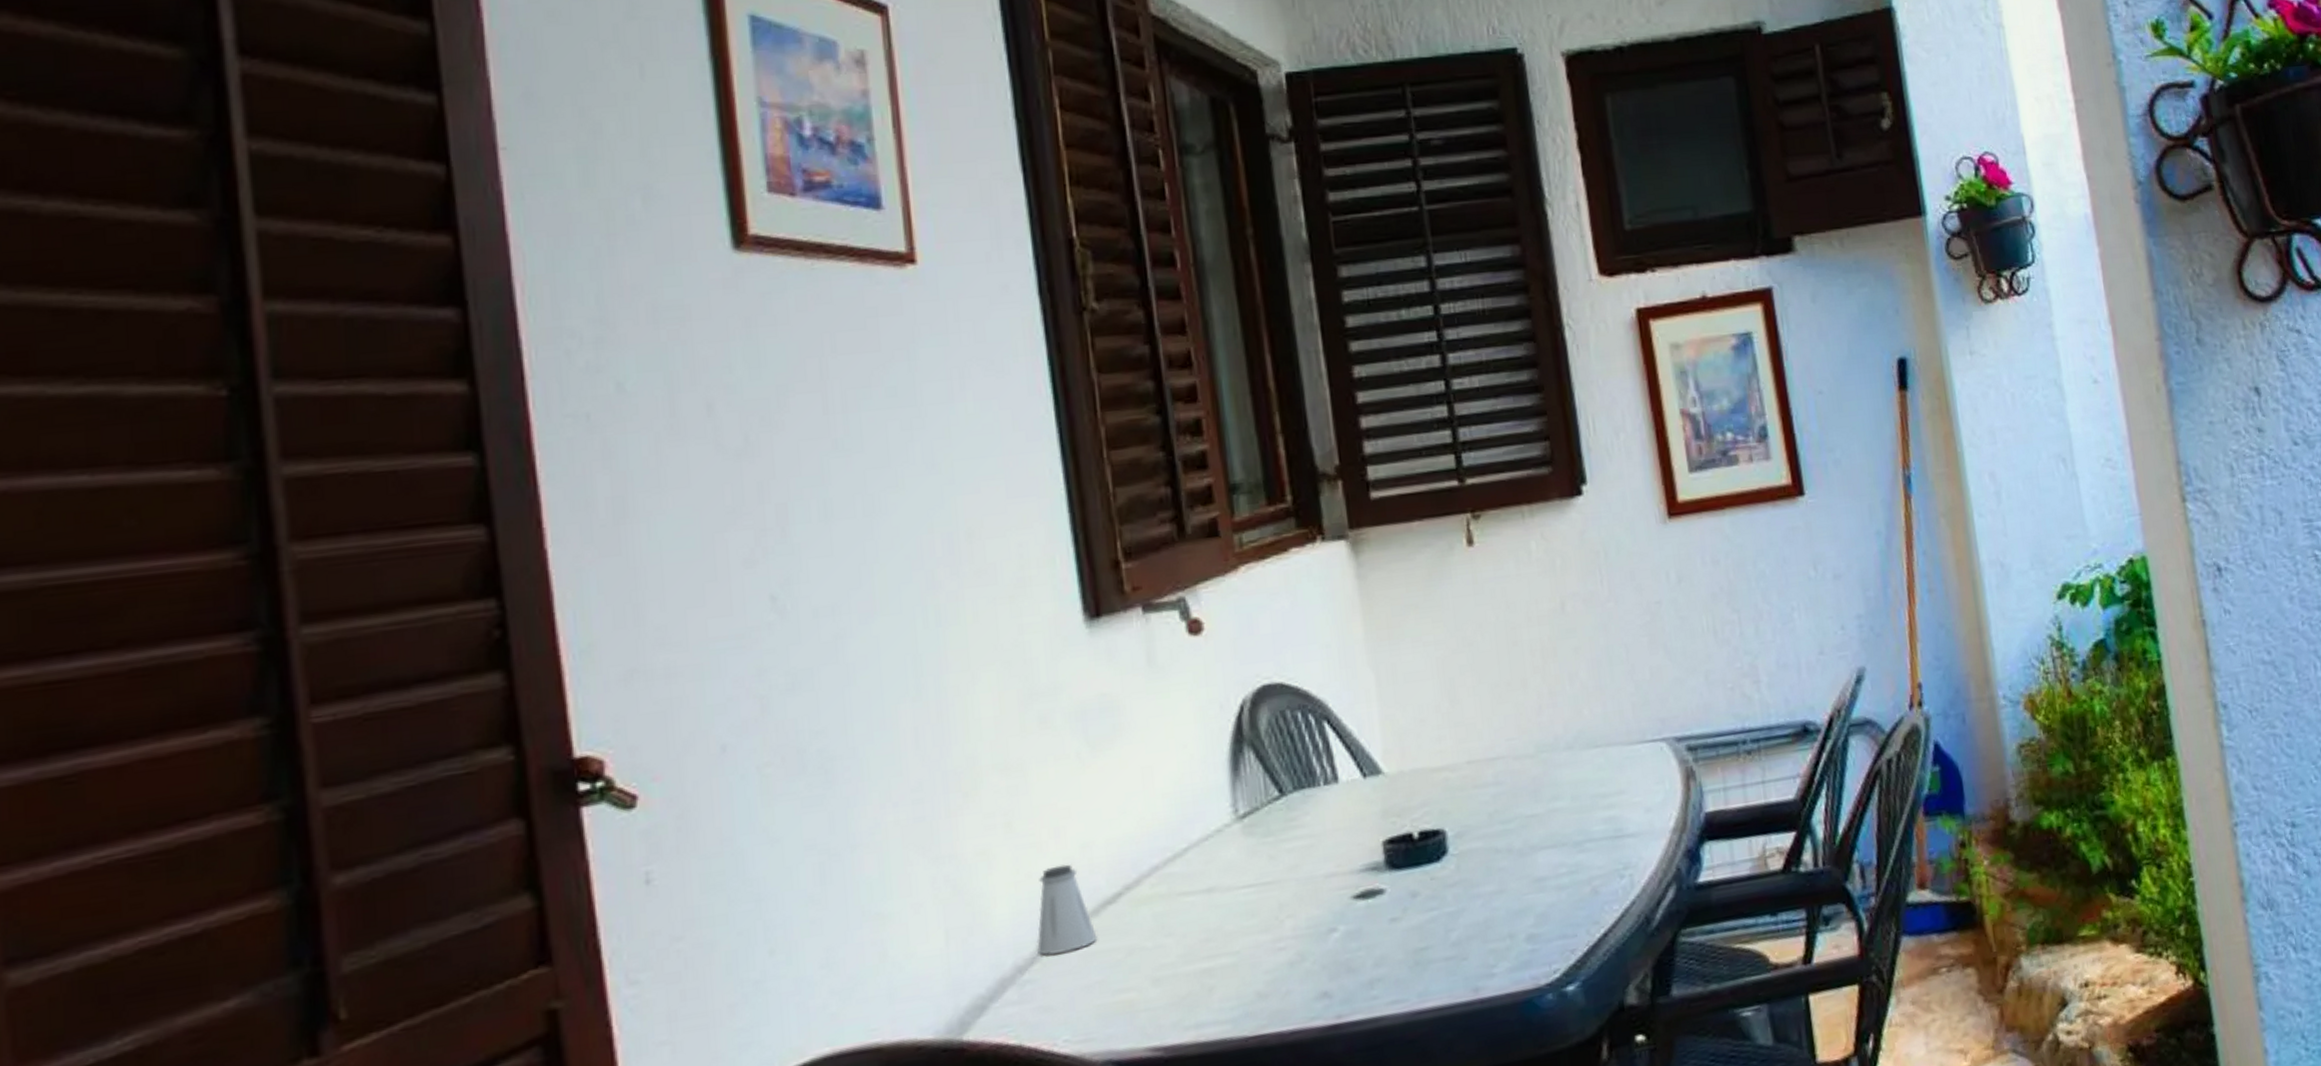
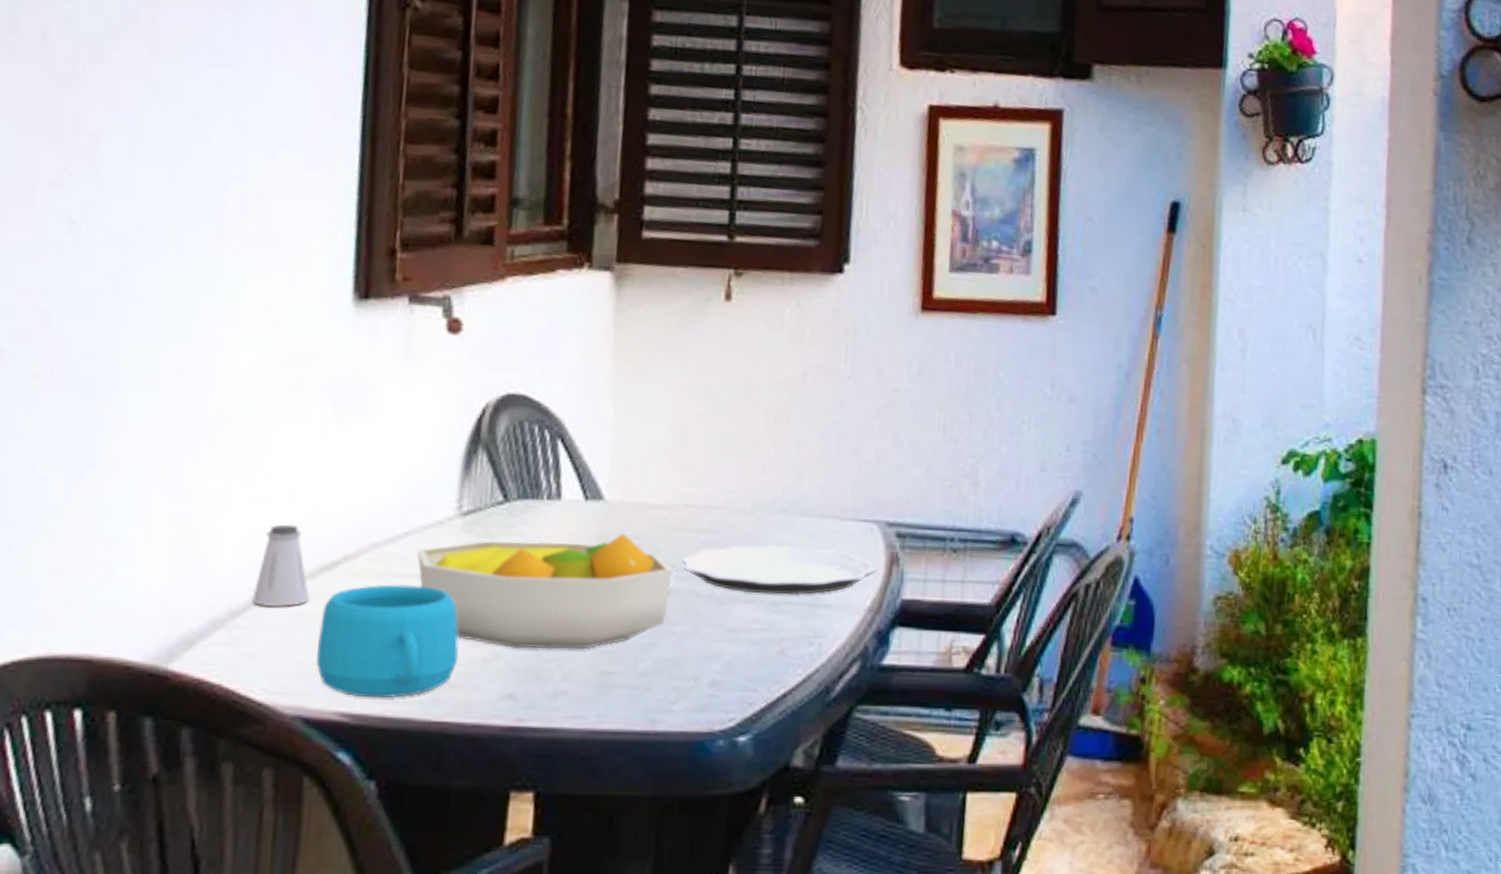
cup: none [1113,899,1264,1028] -> present [315,584,460,699]
fruit bowl: none [1200,803,1470,946] -> present [417,533,674,650]
plate: none [1473,776,1675,840] -> present [681,545,877,596]

